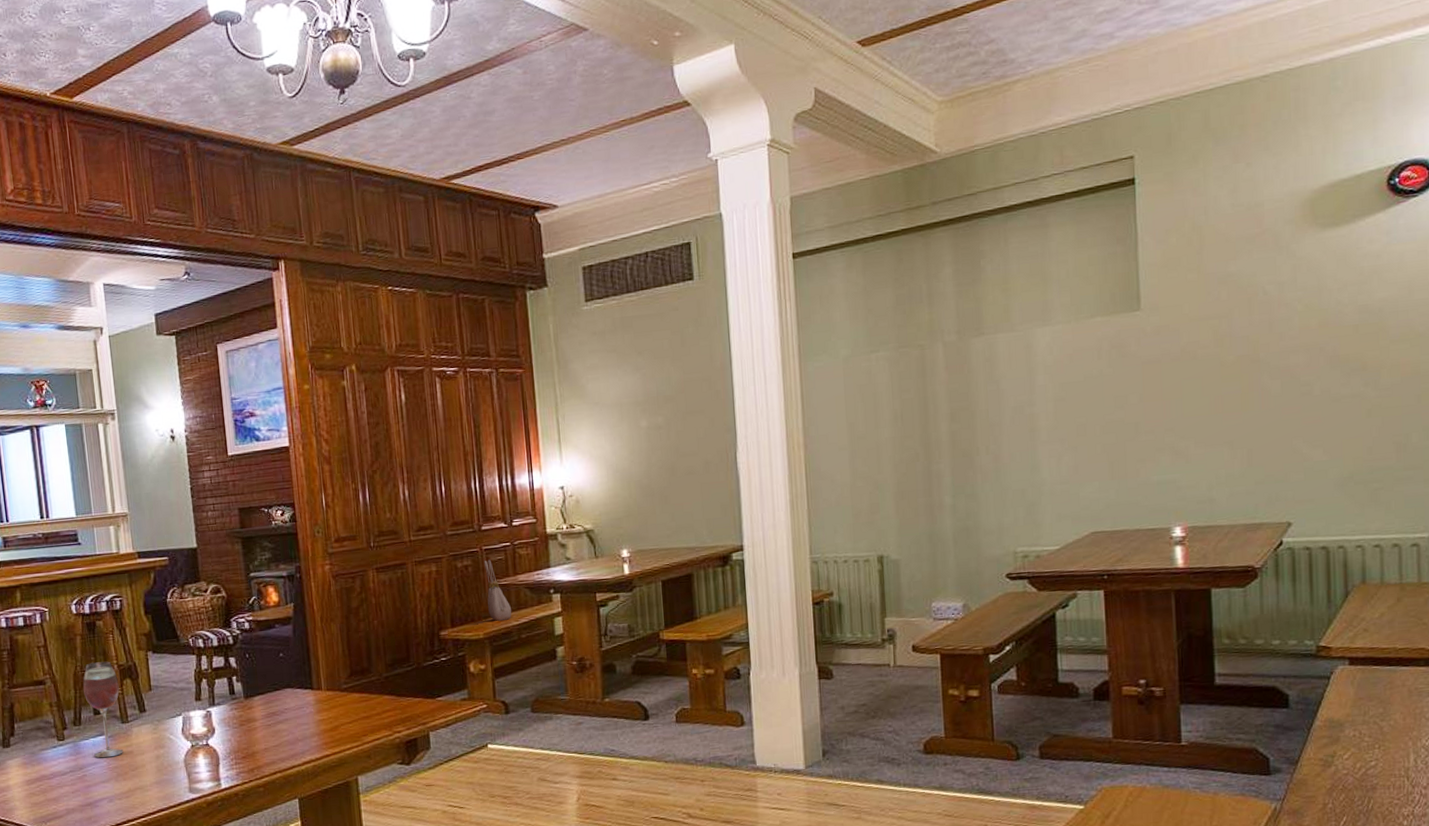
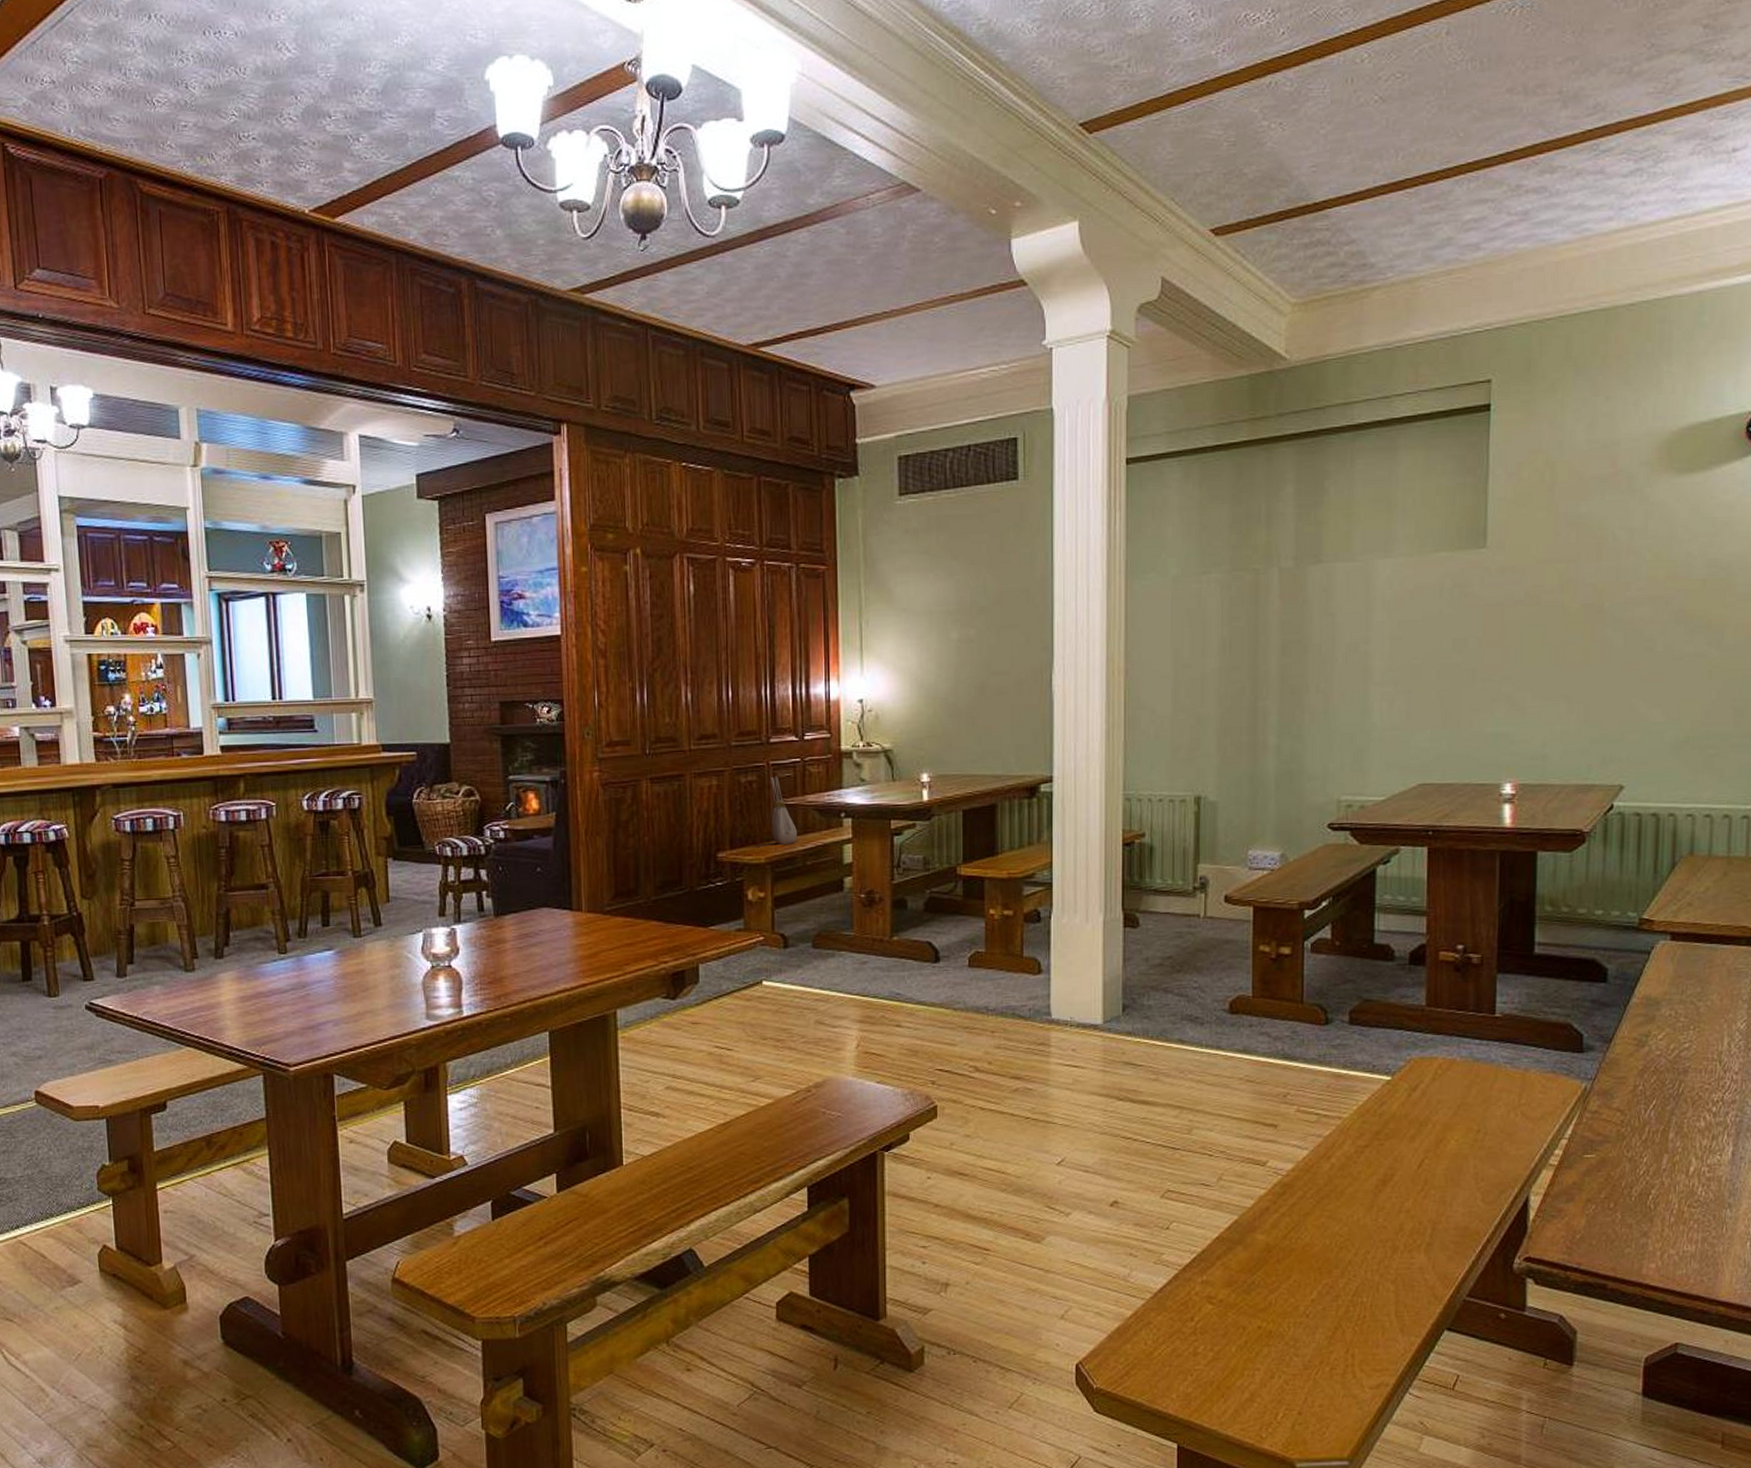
wineglass: present [82,661,124,758] -> none [310,866,354,976]

